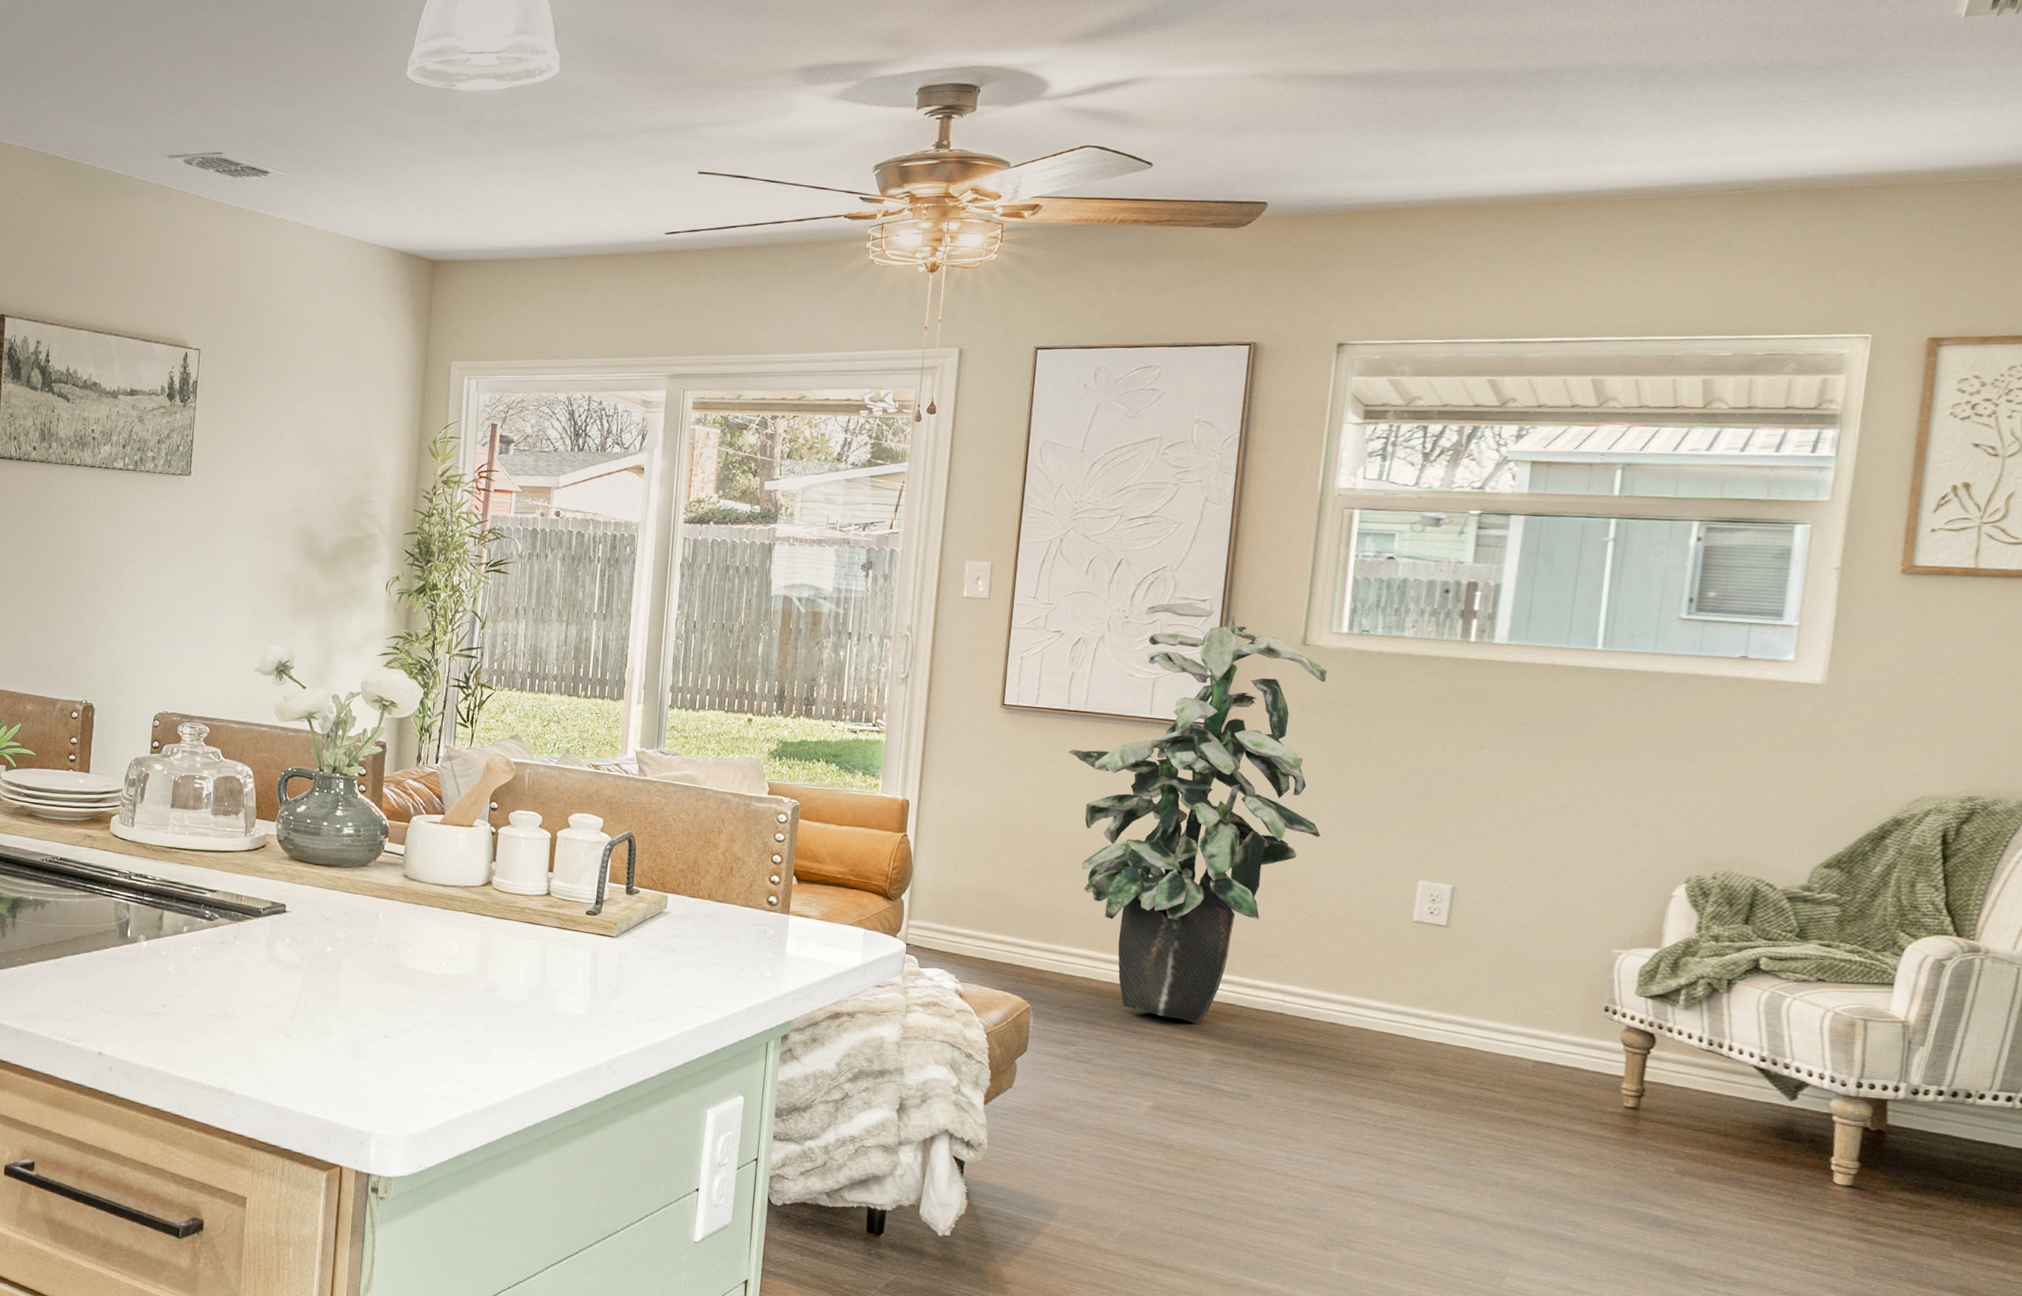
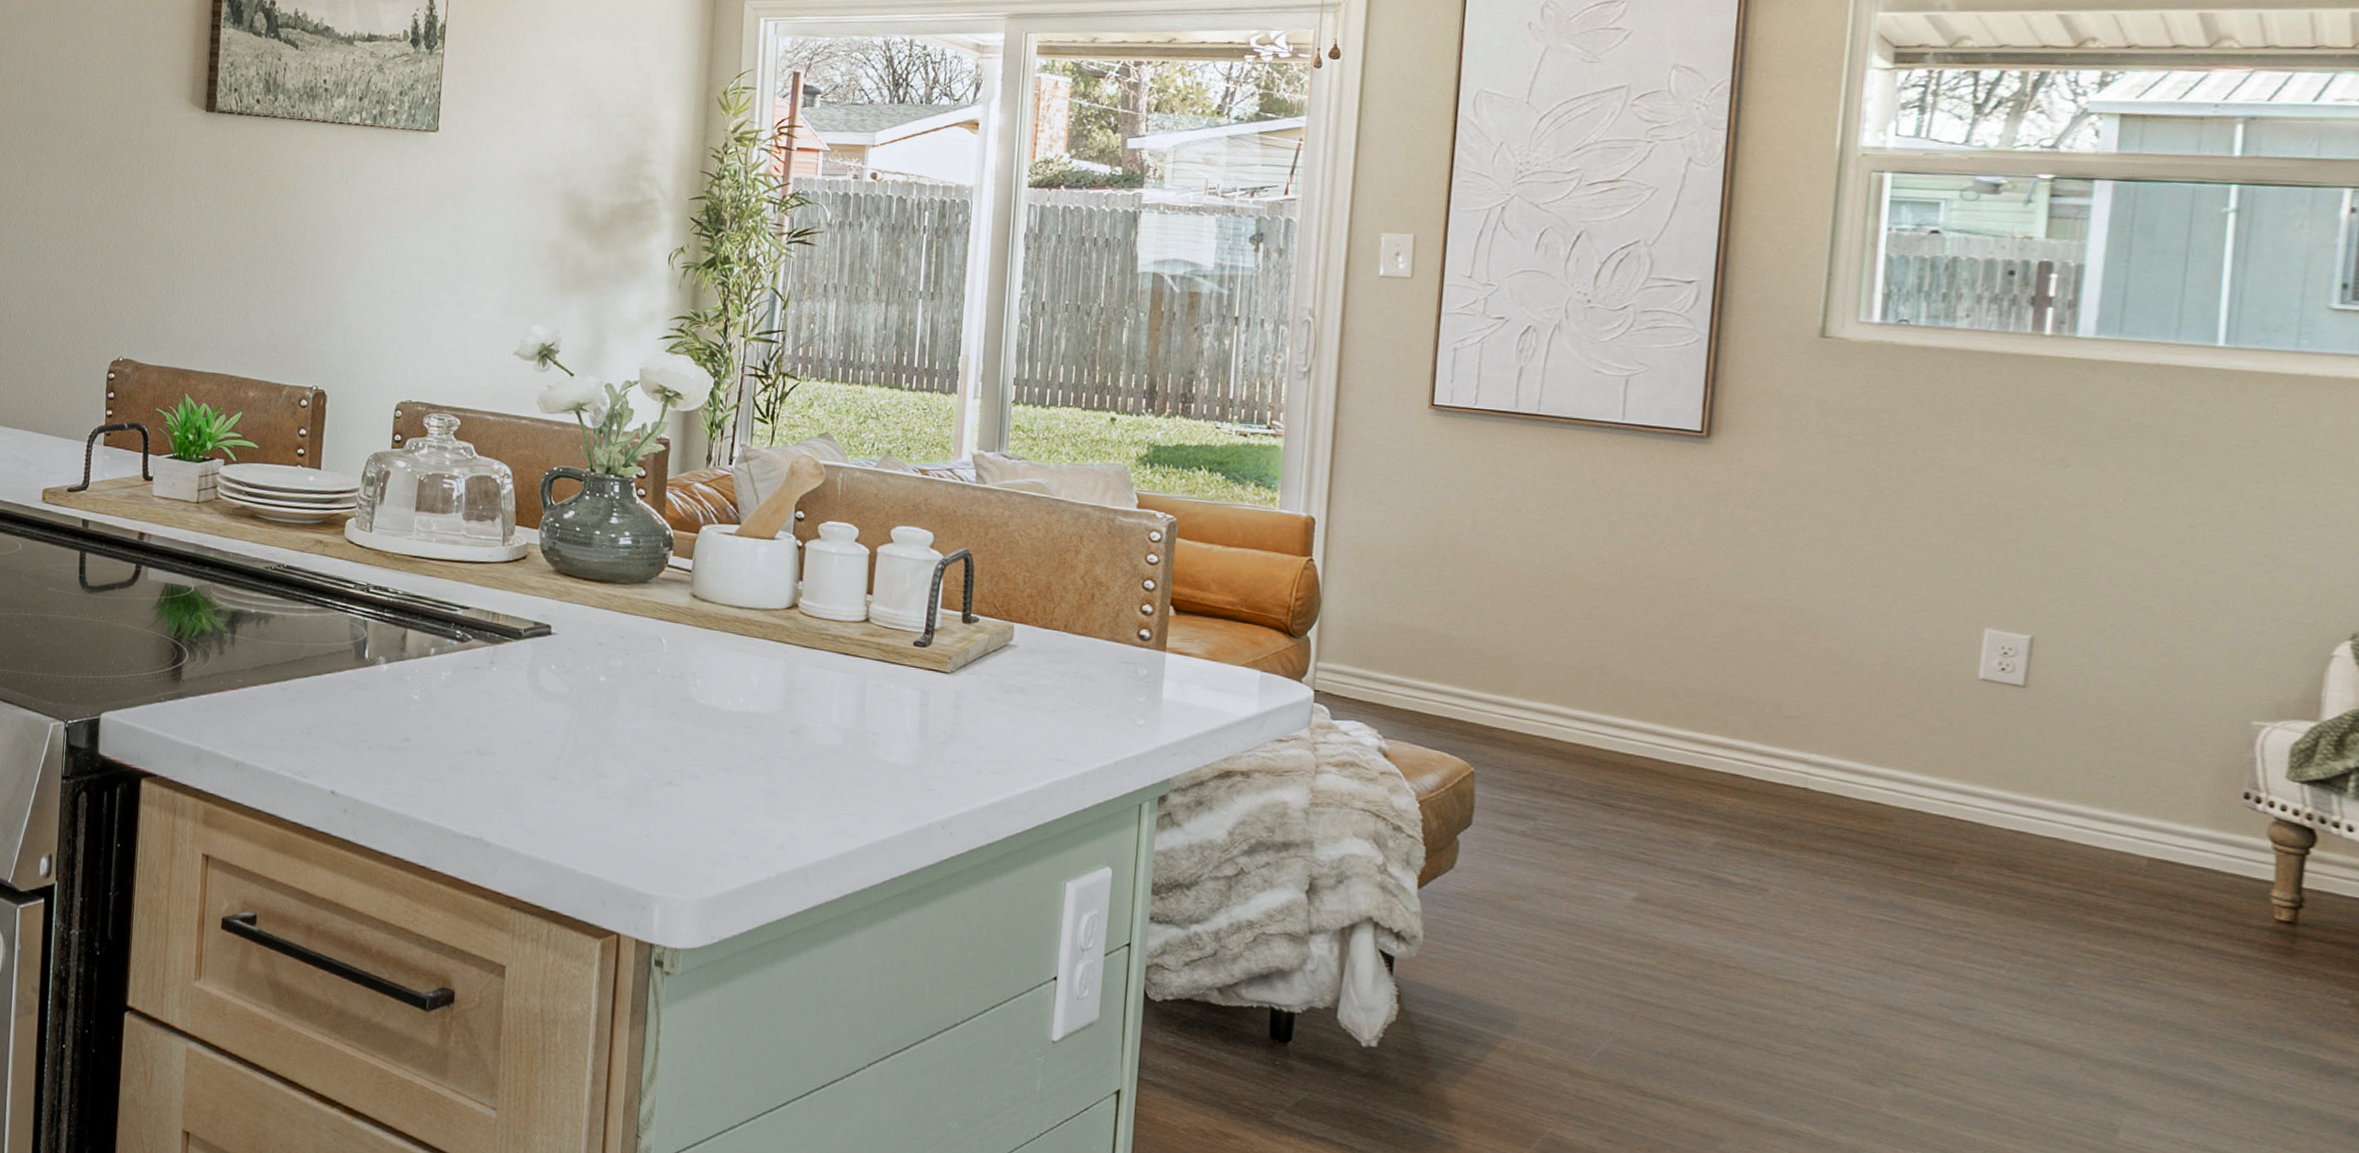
indoor plant: present [1068,603,1328,1023] -> none [1517,284,1855,797]

